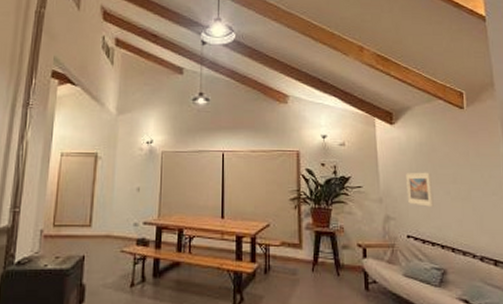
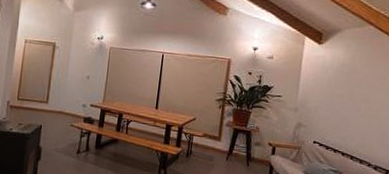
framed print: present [406,172,434,207] -> none [320,89,347,120]

